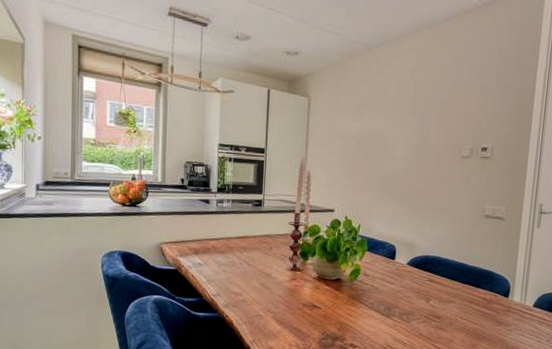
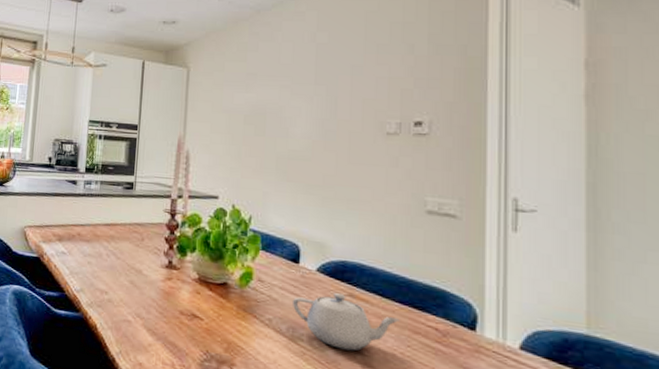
teapot: none [389,280,462,320] -> present [293,293,400,351]

